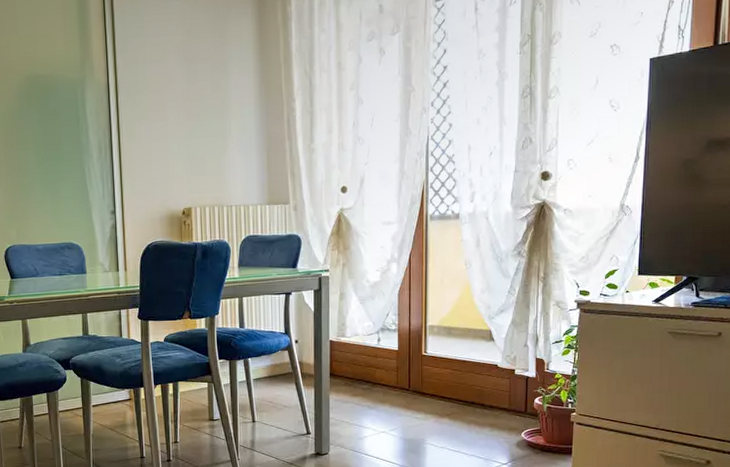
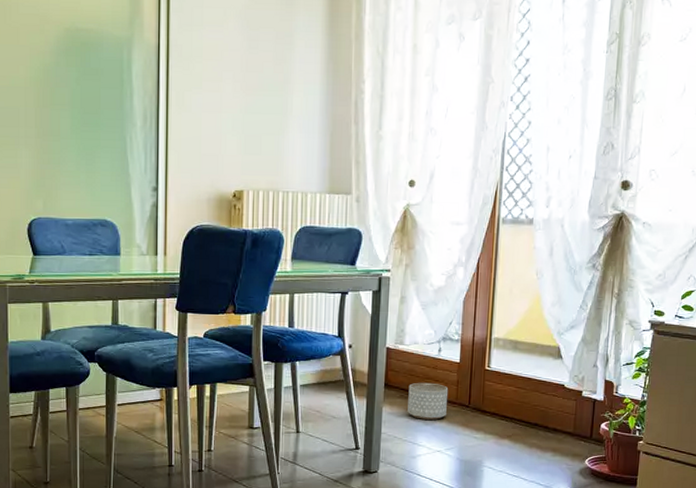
planter: none [352,370,389,404] -> present [408,382,449,420]

